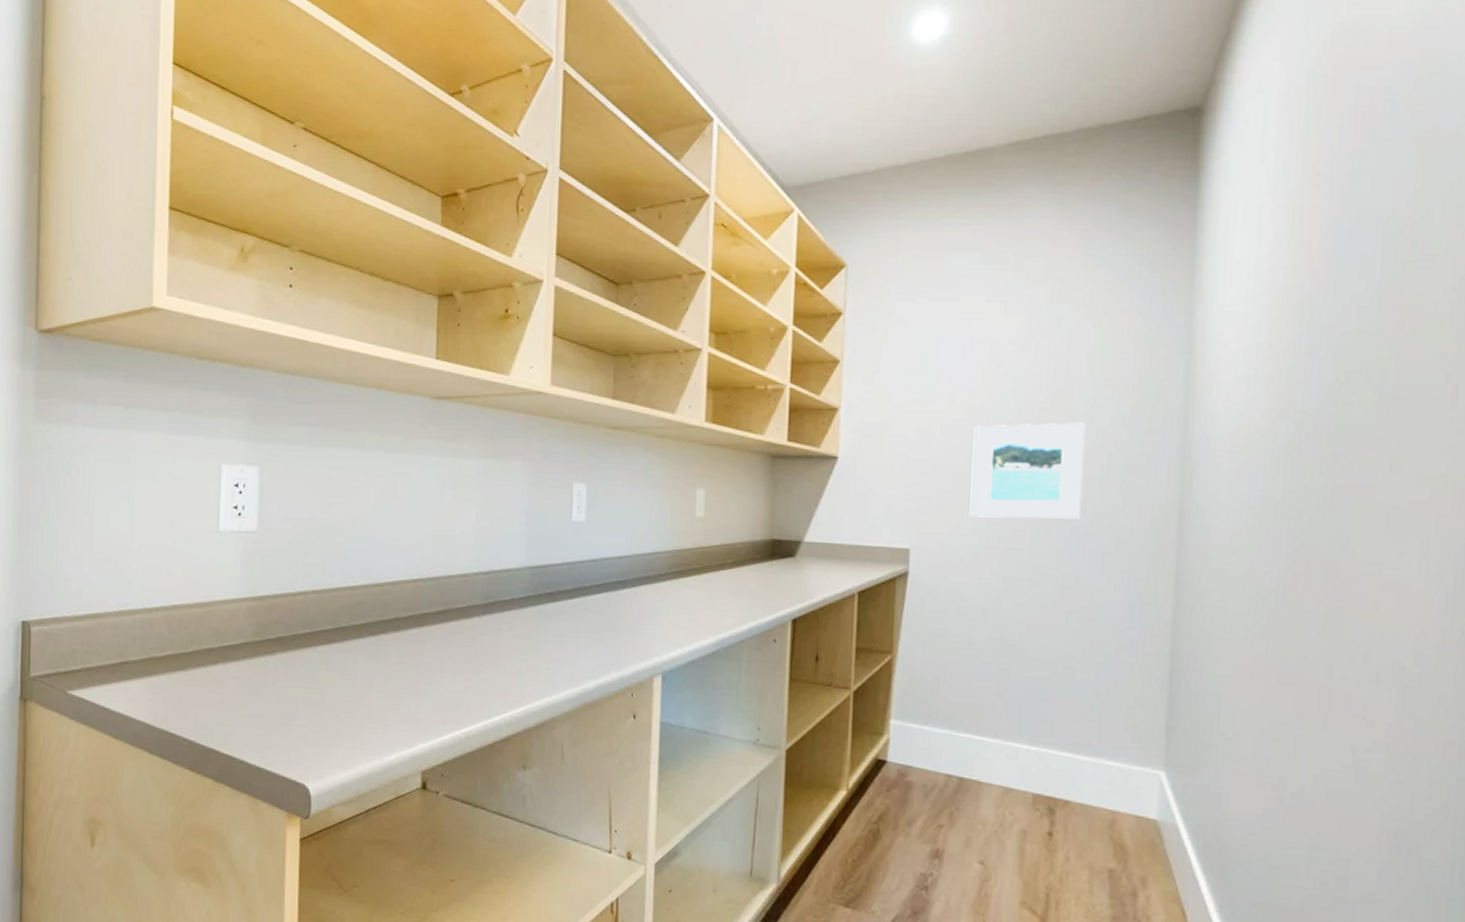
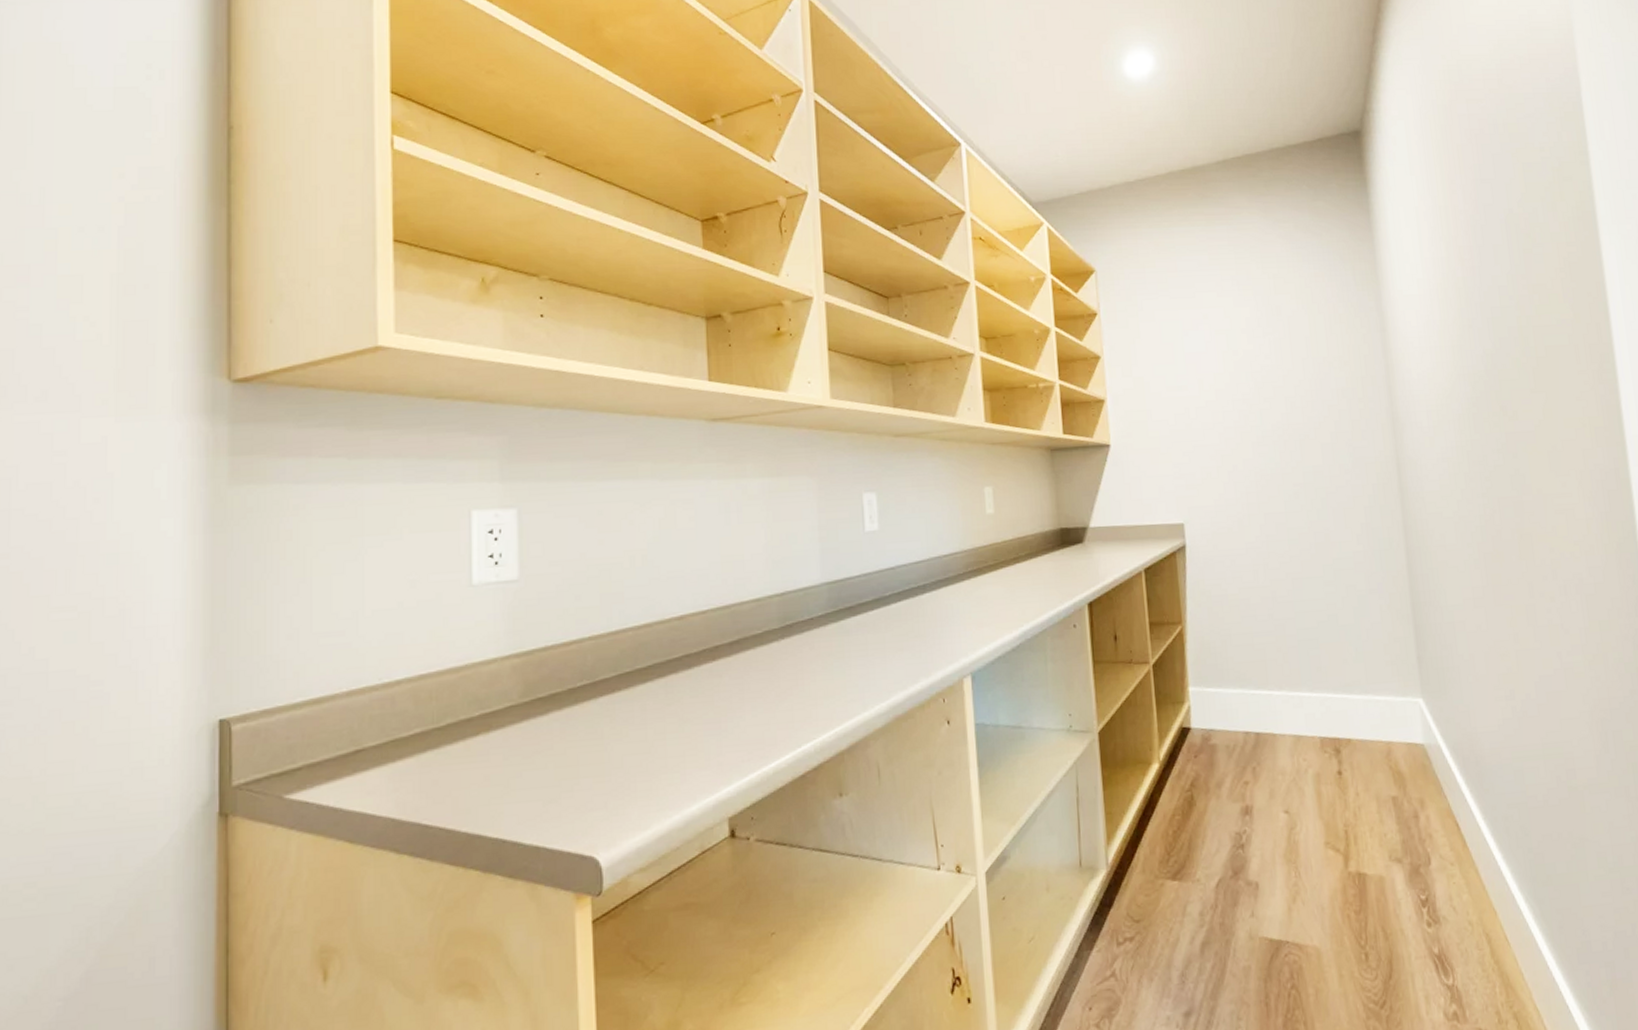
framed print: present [969,422,1086,519] -> none [1223,396,1322,489]

